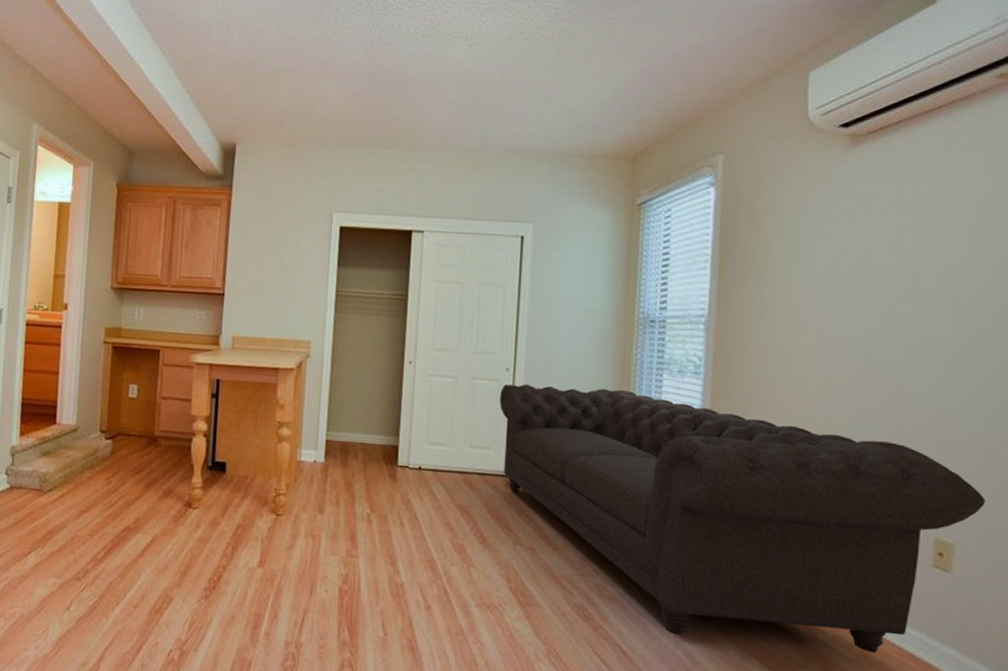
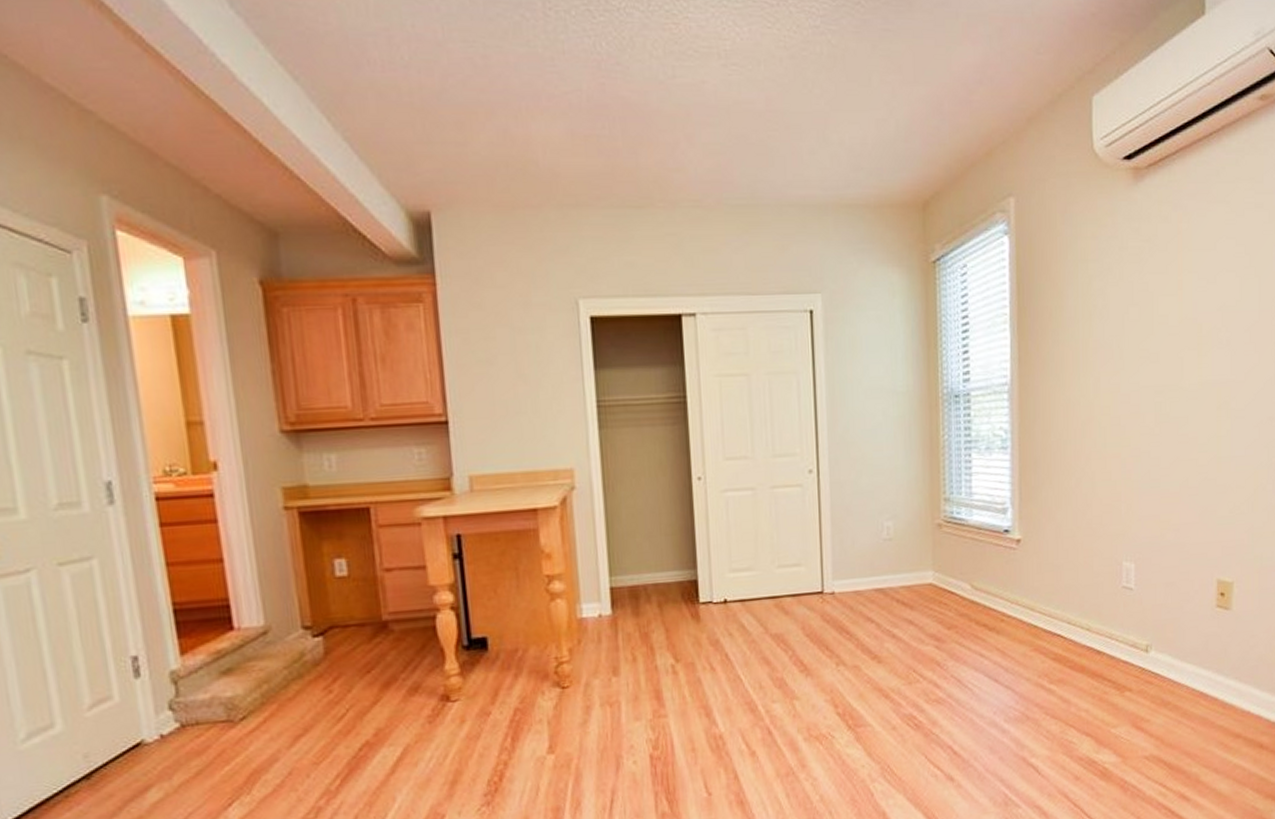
sofa: present [500,383,986,653] -> none [805,477,1256,723]

